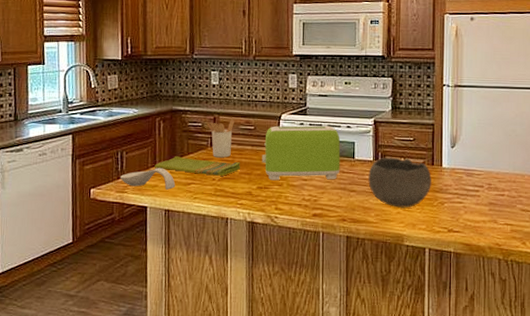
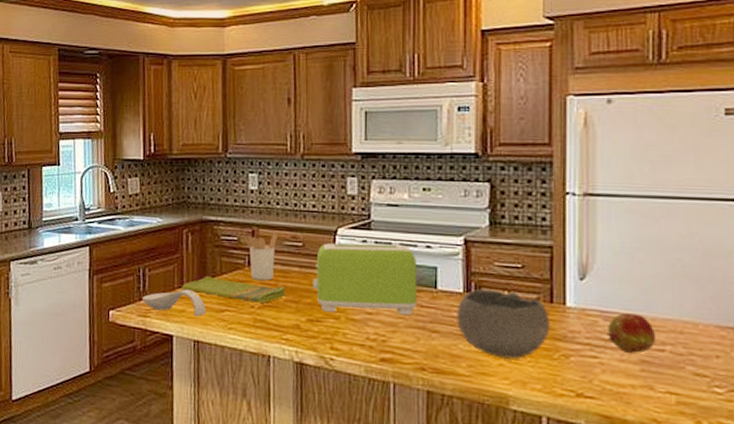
fruit: none [468,170,499,198] -> present [606,313,656,354]

